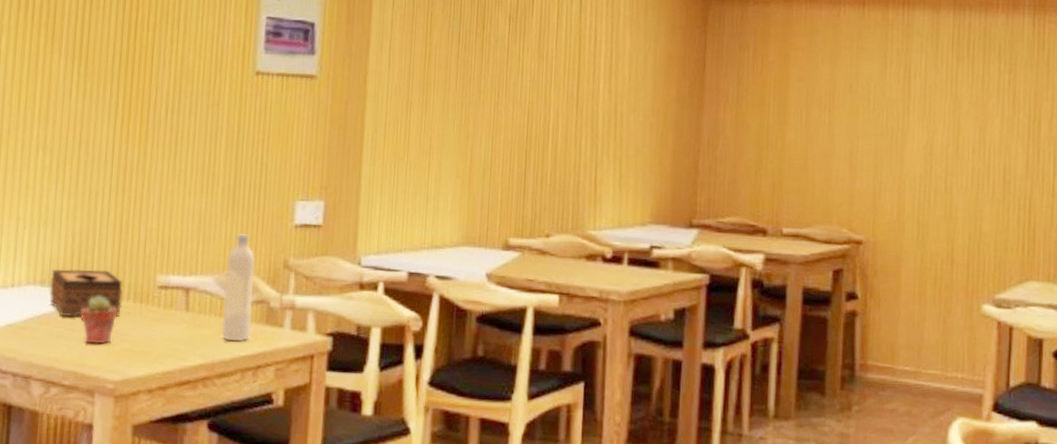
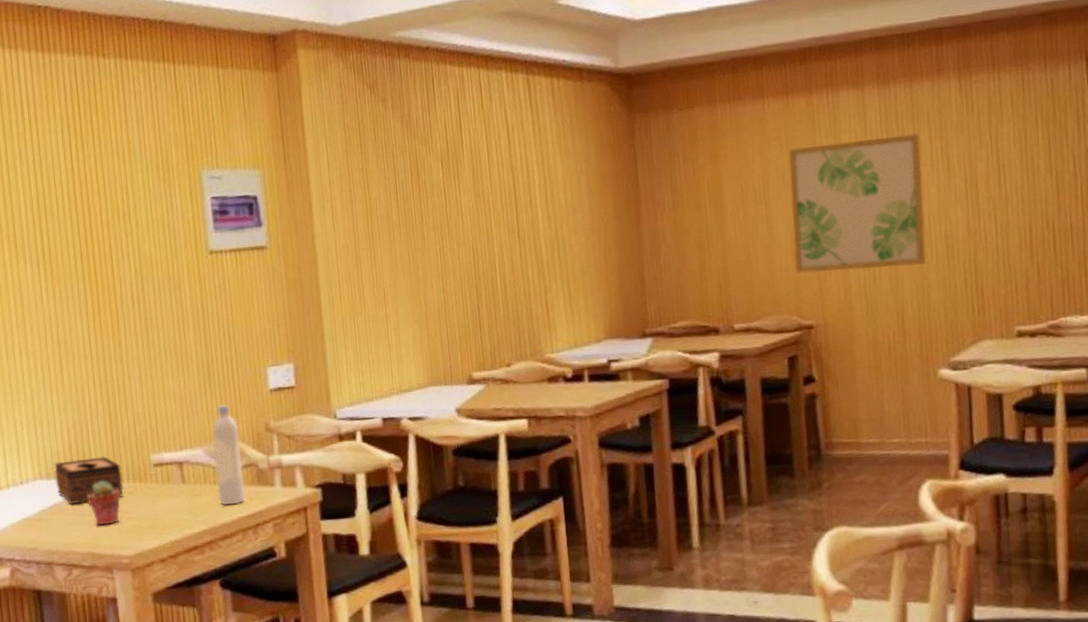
wall art: none [851,59,989,196] -> present [789,133,926,274]

